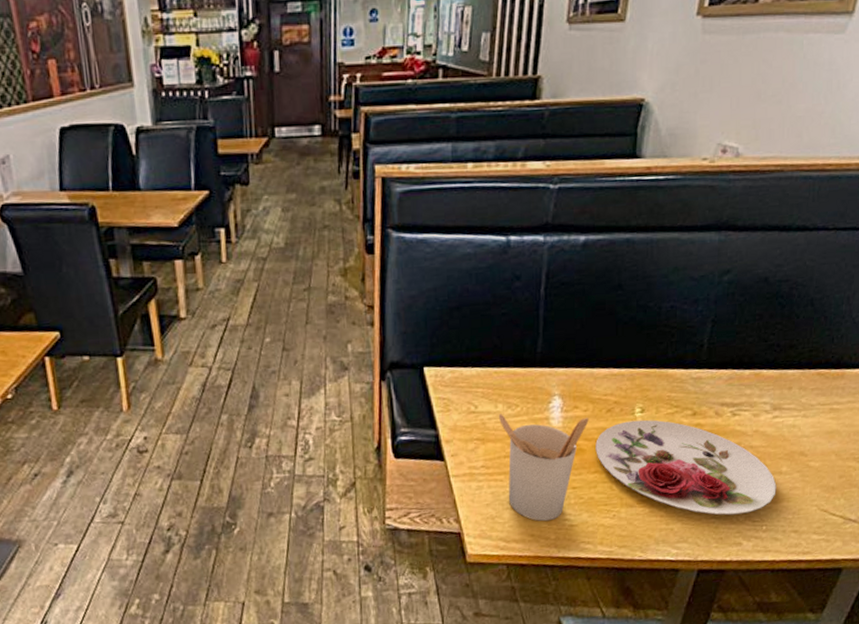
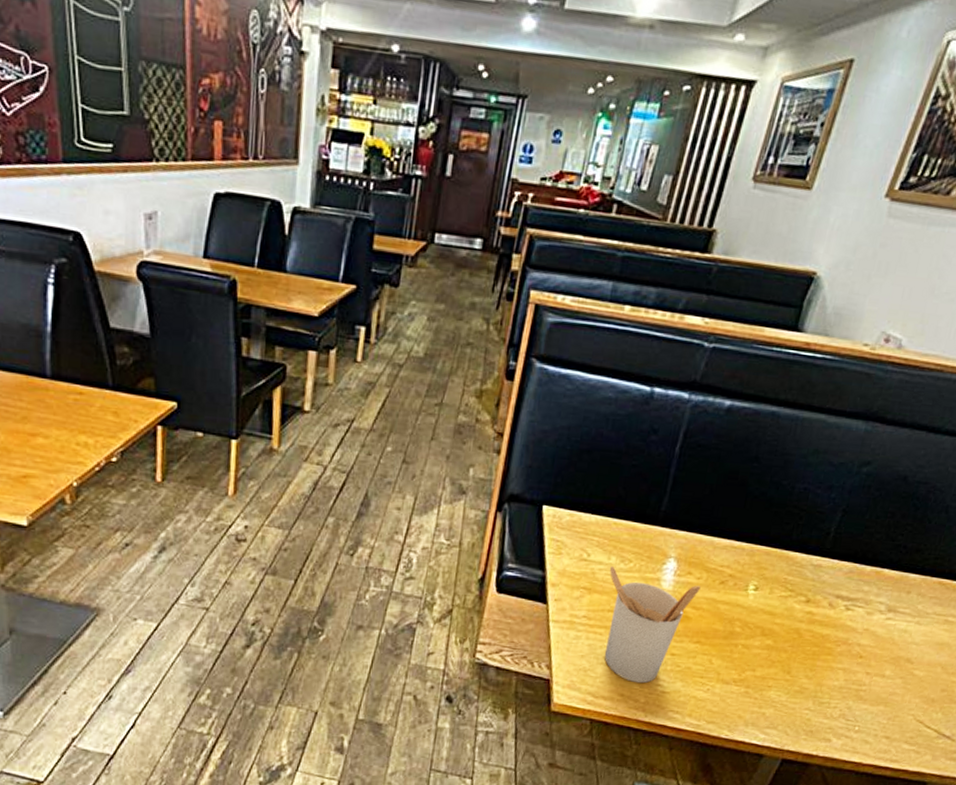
plate: present [595,419,777,516] -> none [701,596,877,711]

